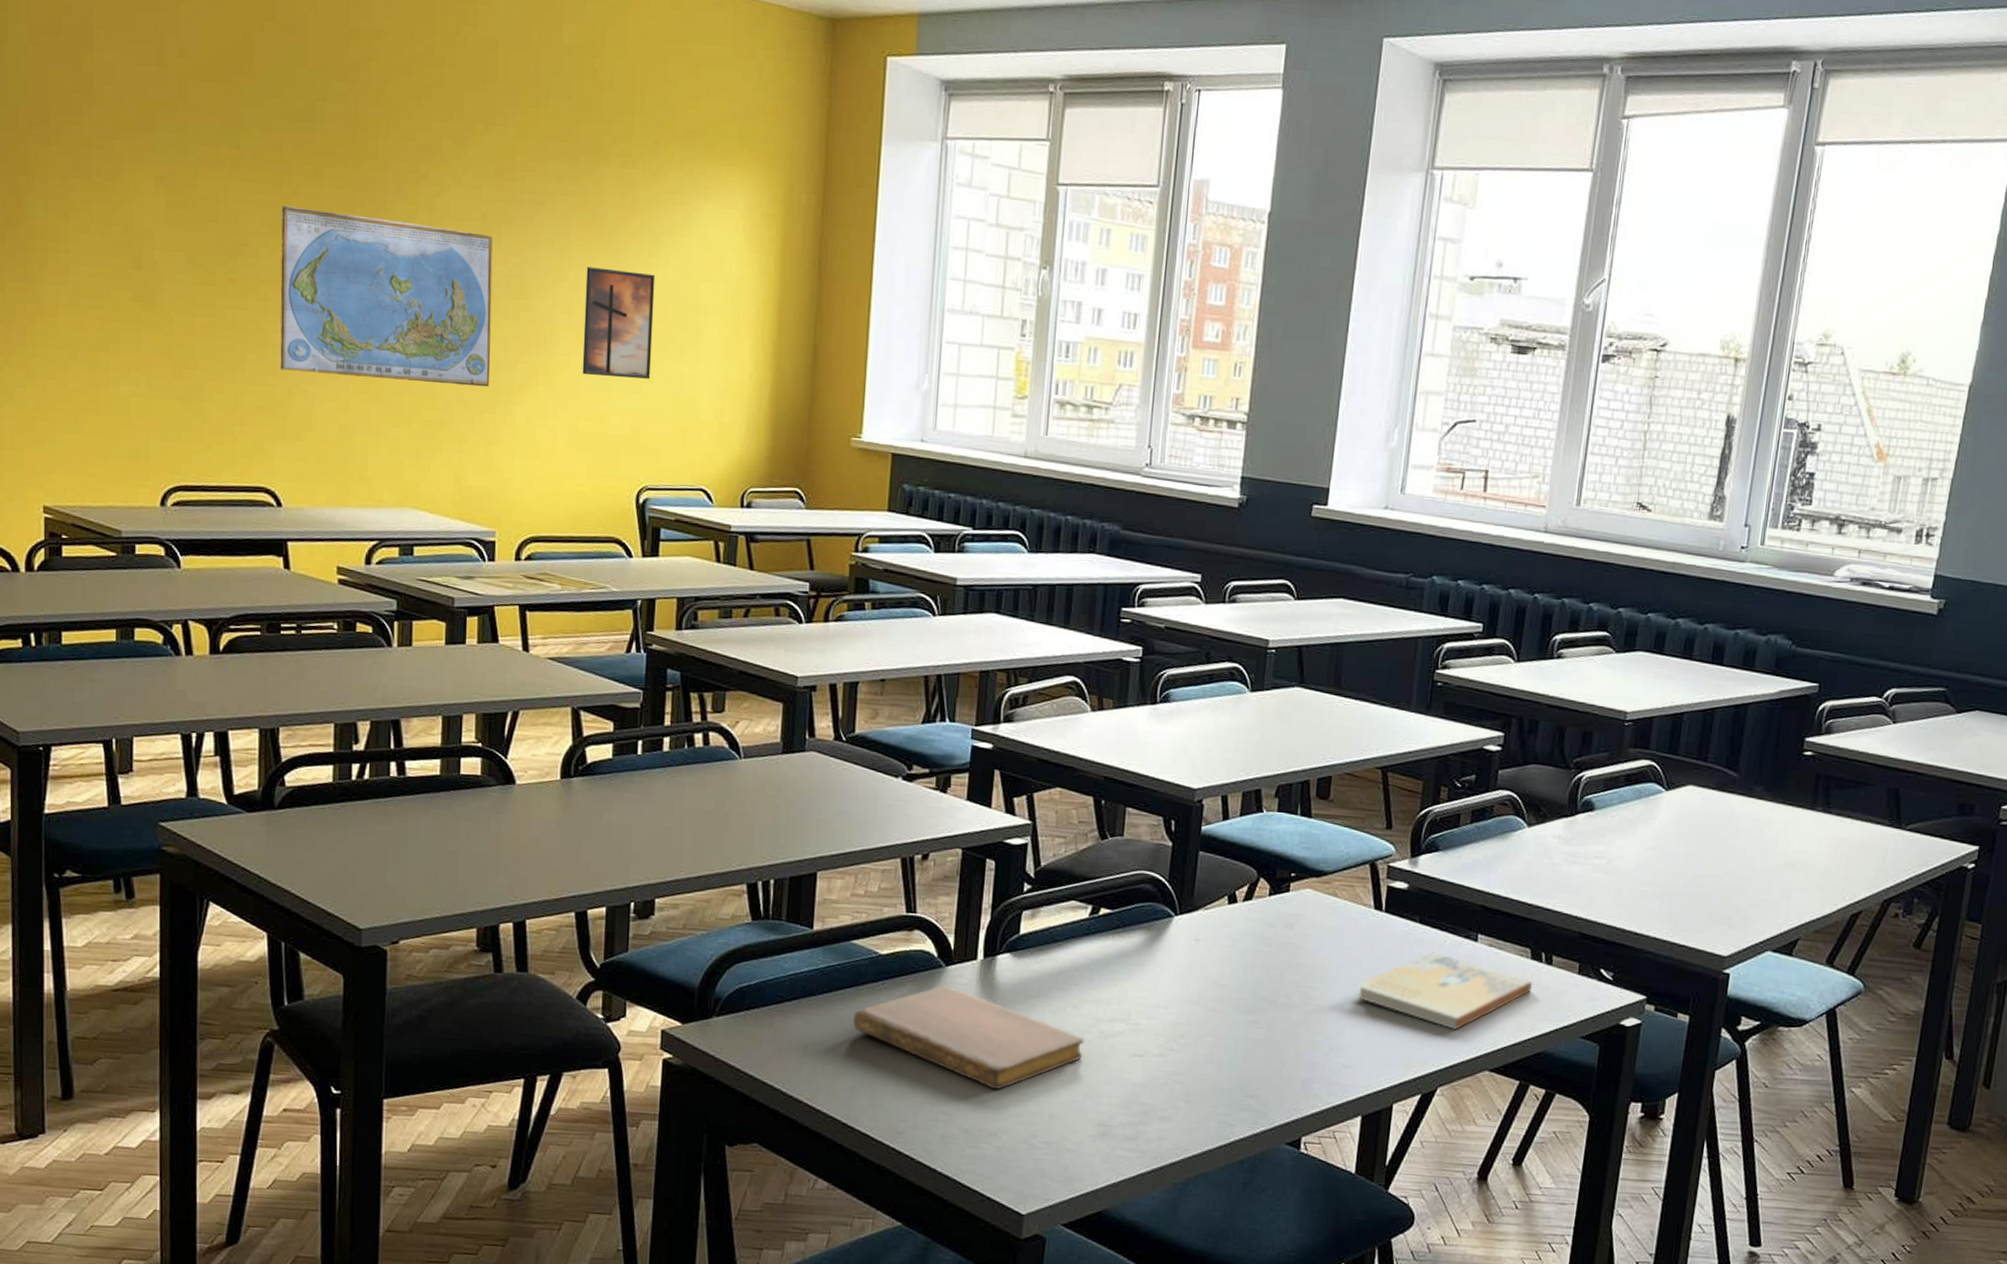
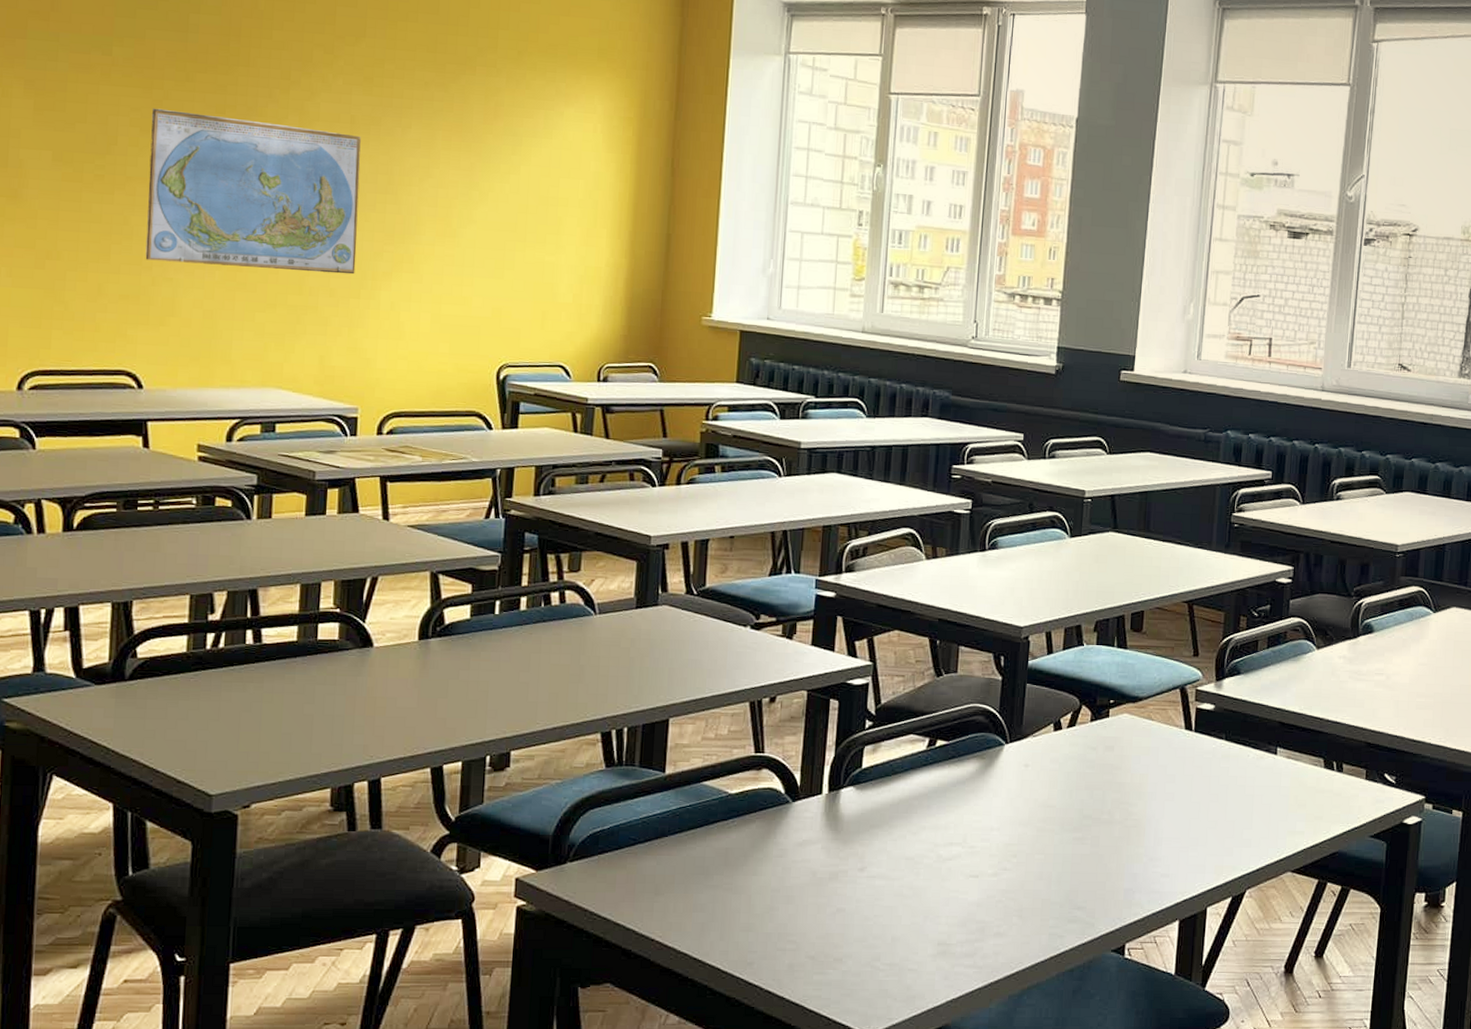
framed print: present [582,267,656,379] -> none [445,164,518,266]
notebook: present [852,986,1084,1090] -> none [703,821,924,917]
book: present [1354,952,1532,1030] -> none [1169,766,1326,836]

